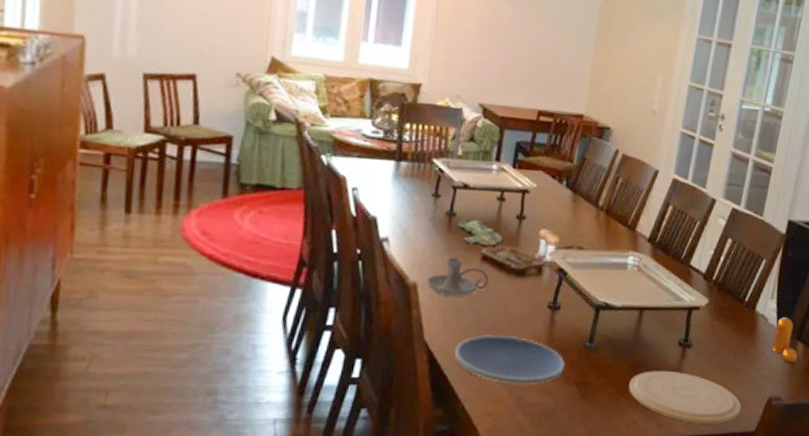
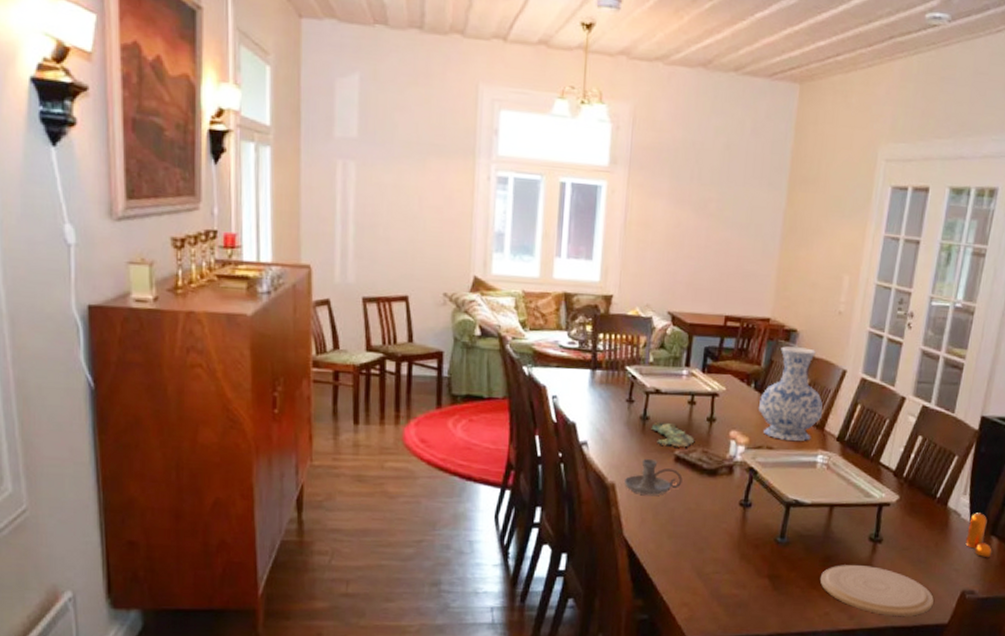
plate: present [454,335,565,385] -> none [652,531,757,578]
vase: none [569,144,635,242] -> present [758,346,823,441]

